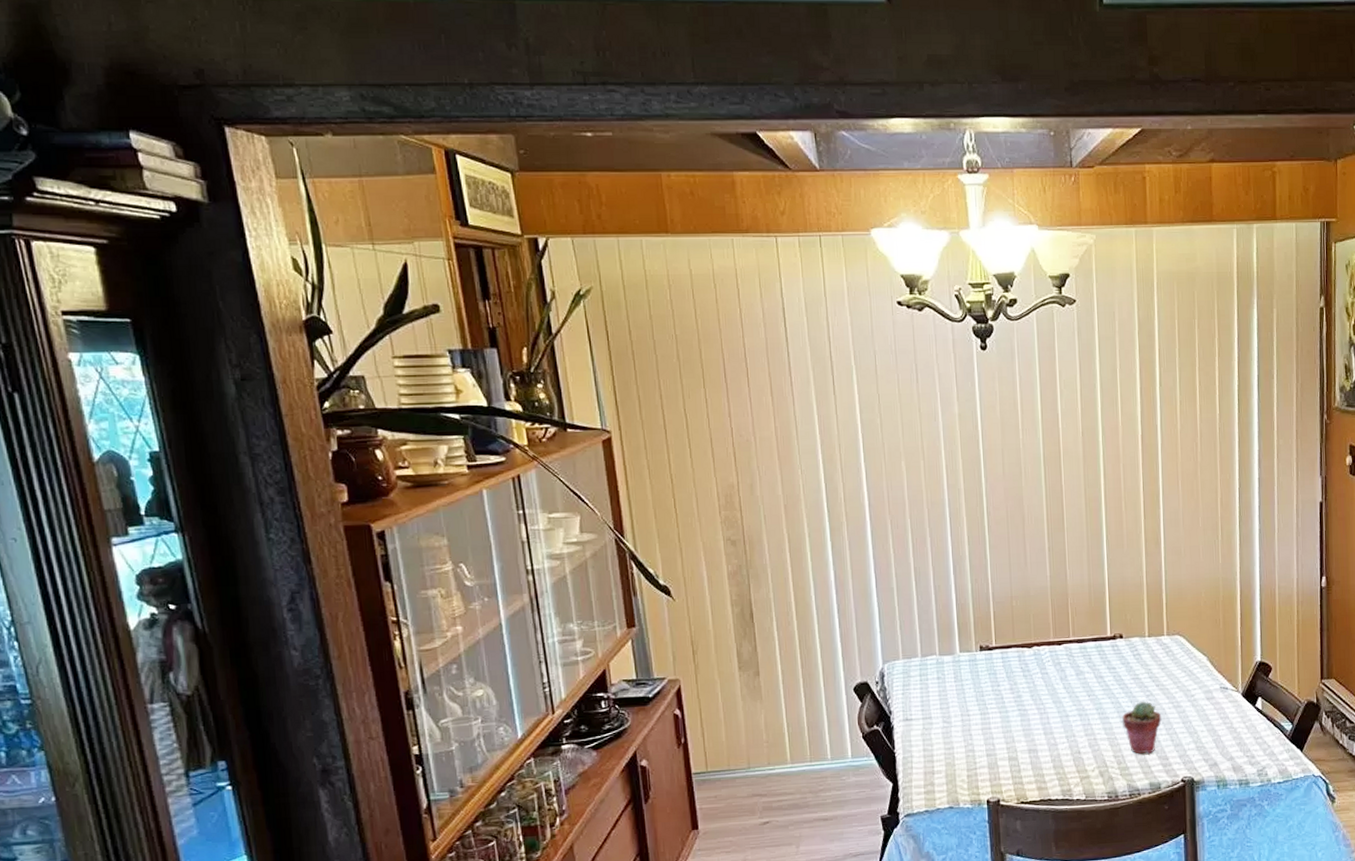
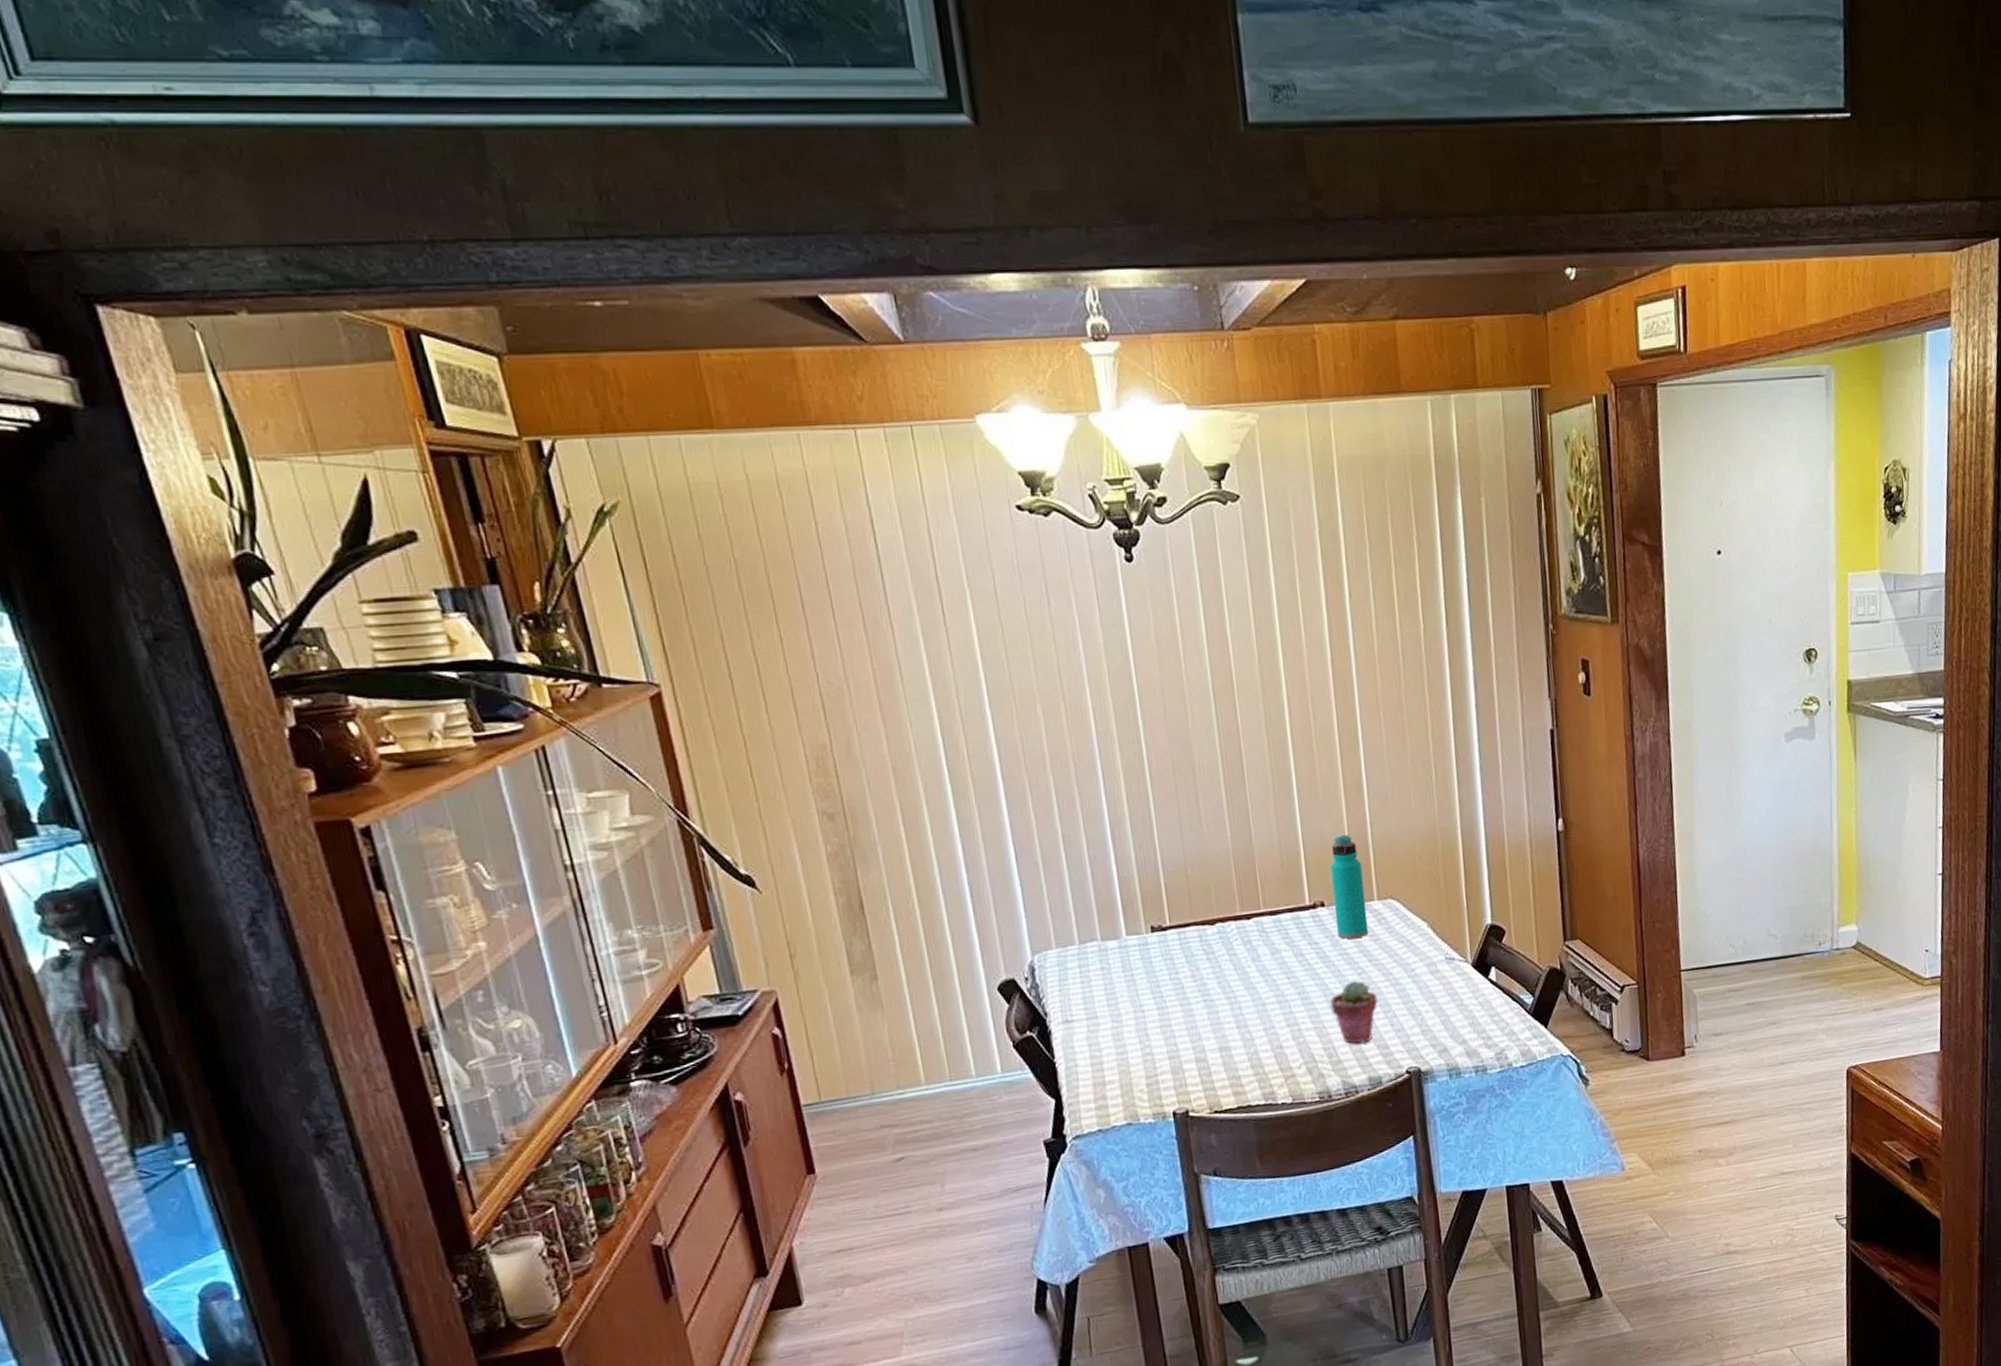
water bottle: none [1130,580,1158,667] -> present [1330,835,1369,939]

